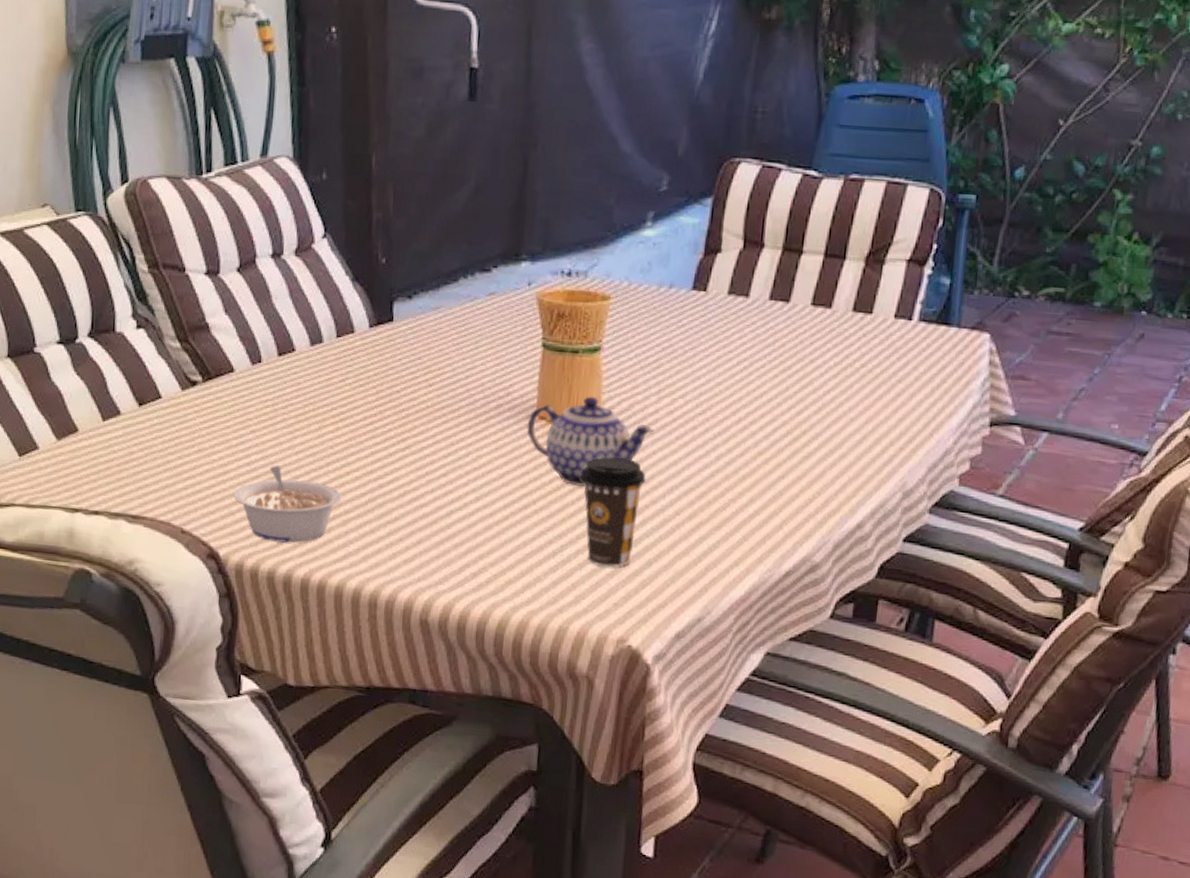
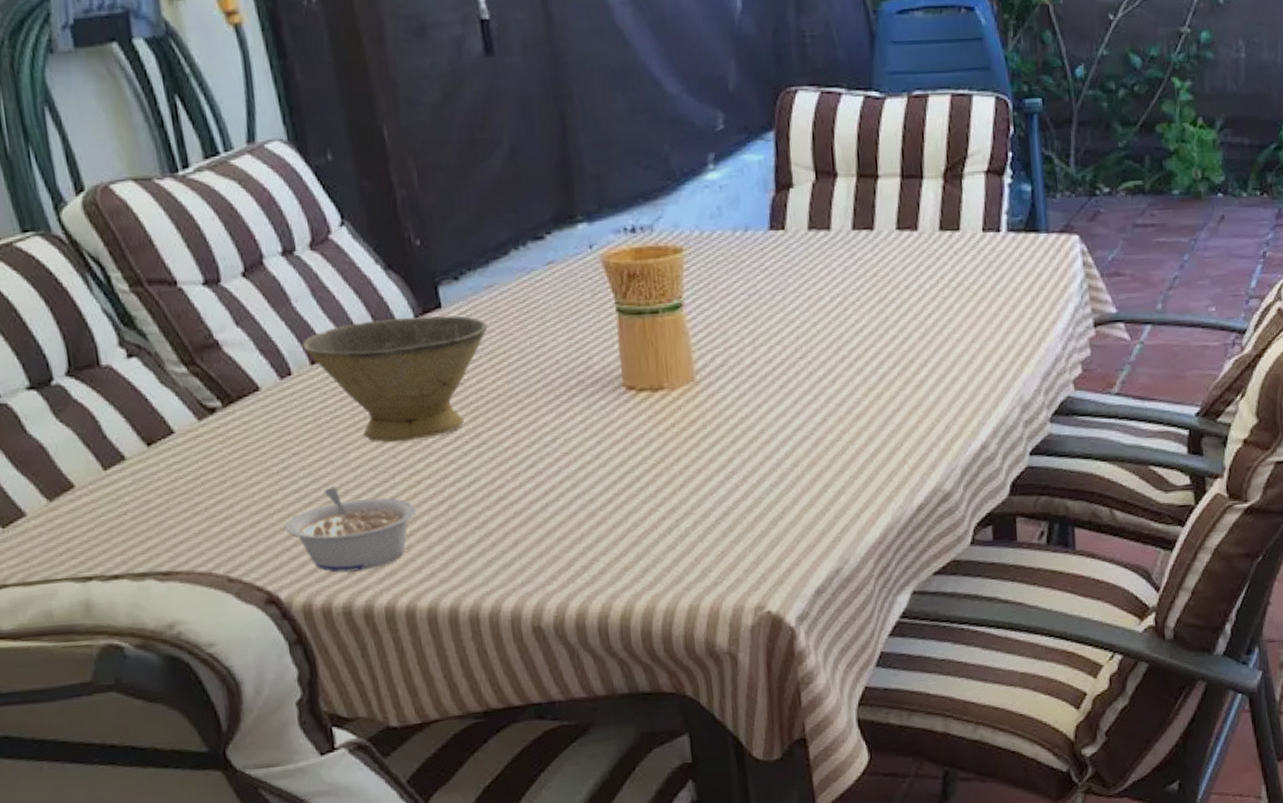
bowl: none [274,324,429,436] -> present [302,316,488,443]
teapot: present [527,396,654,486] -> none [615,357,755,454]
coffee cup: present [581,457,646,568] -> none [684,417,756,534]

